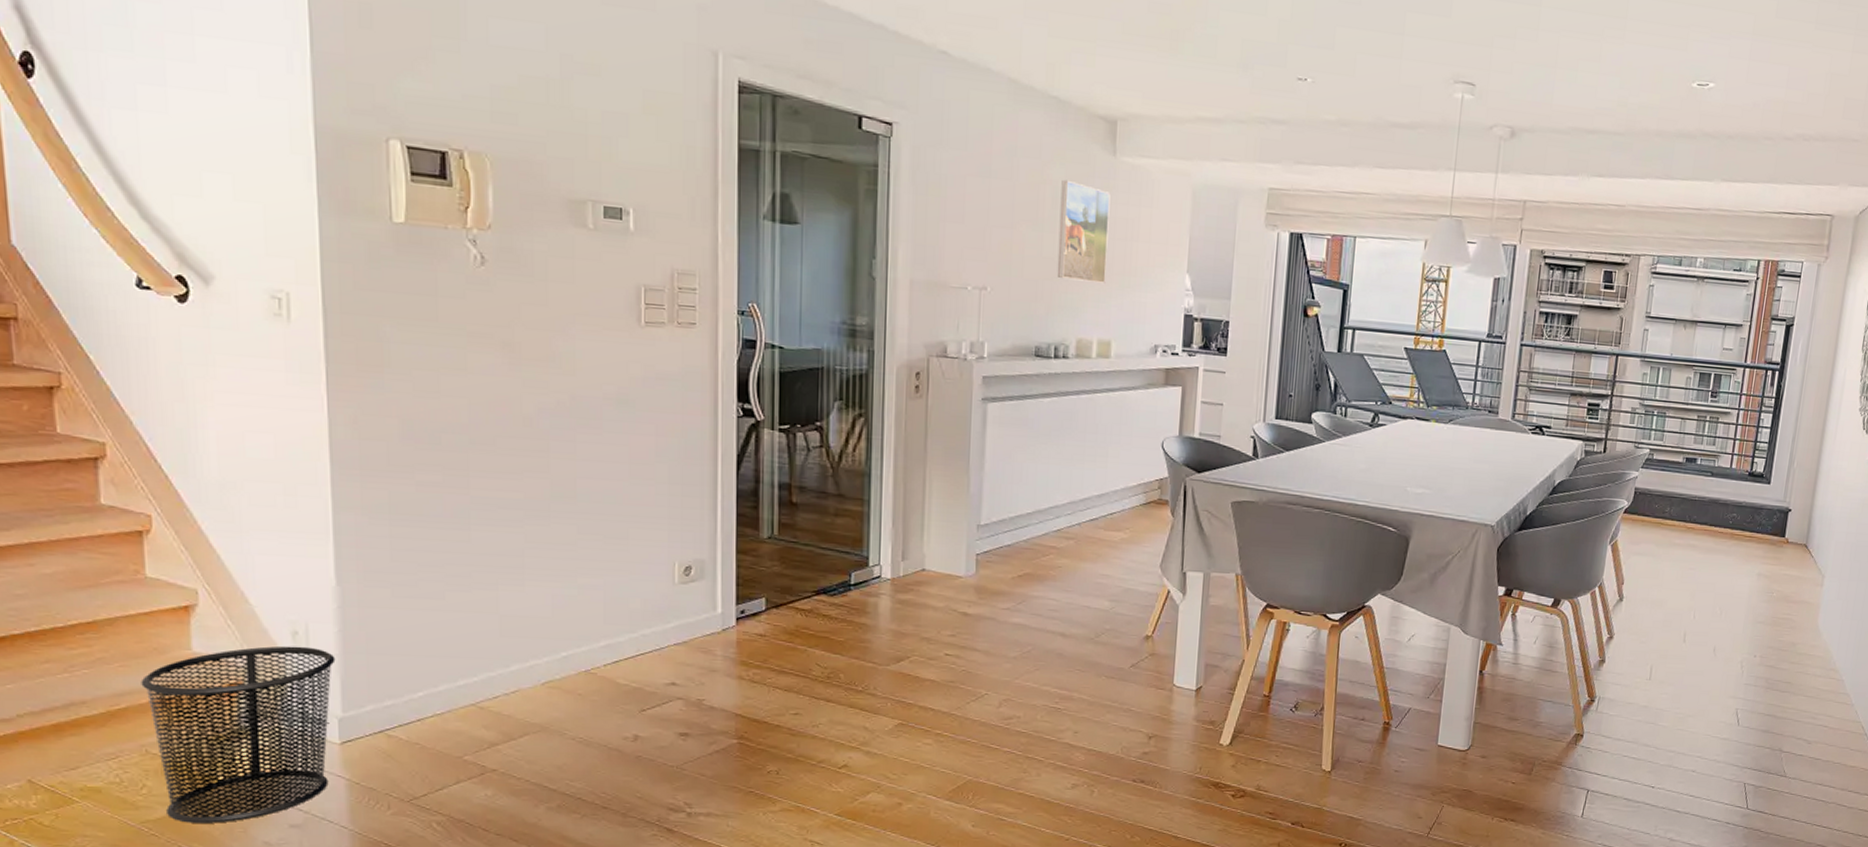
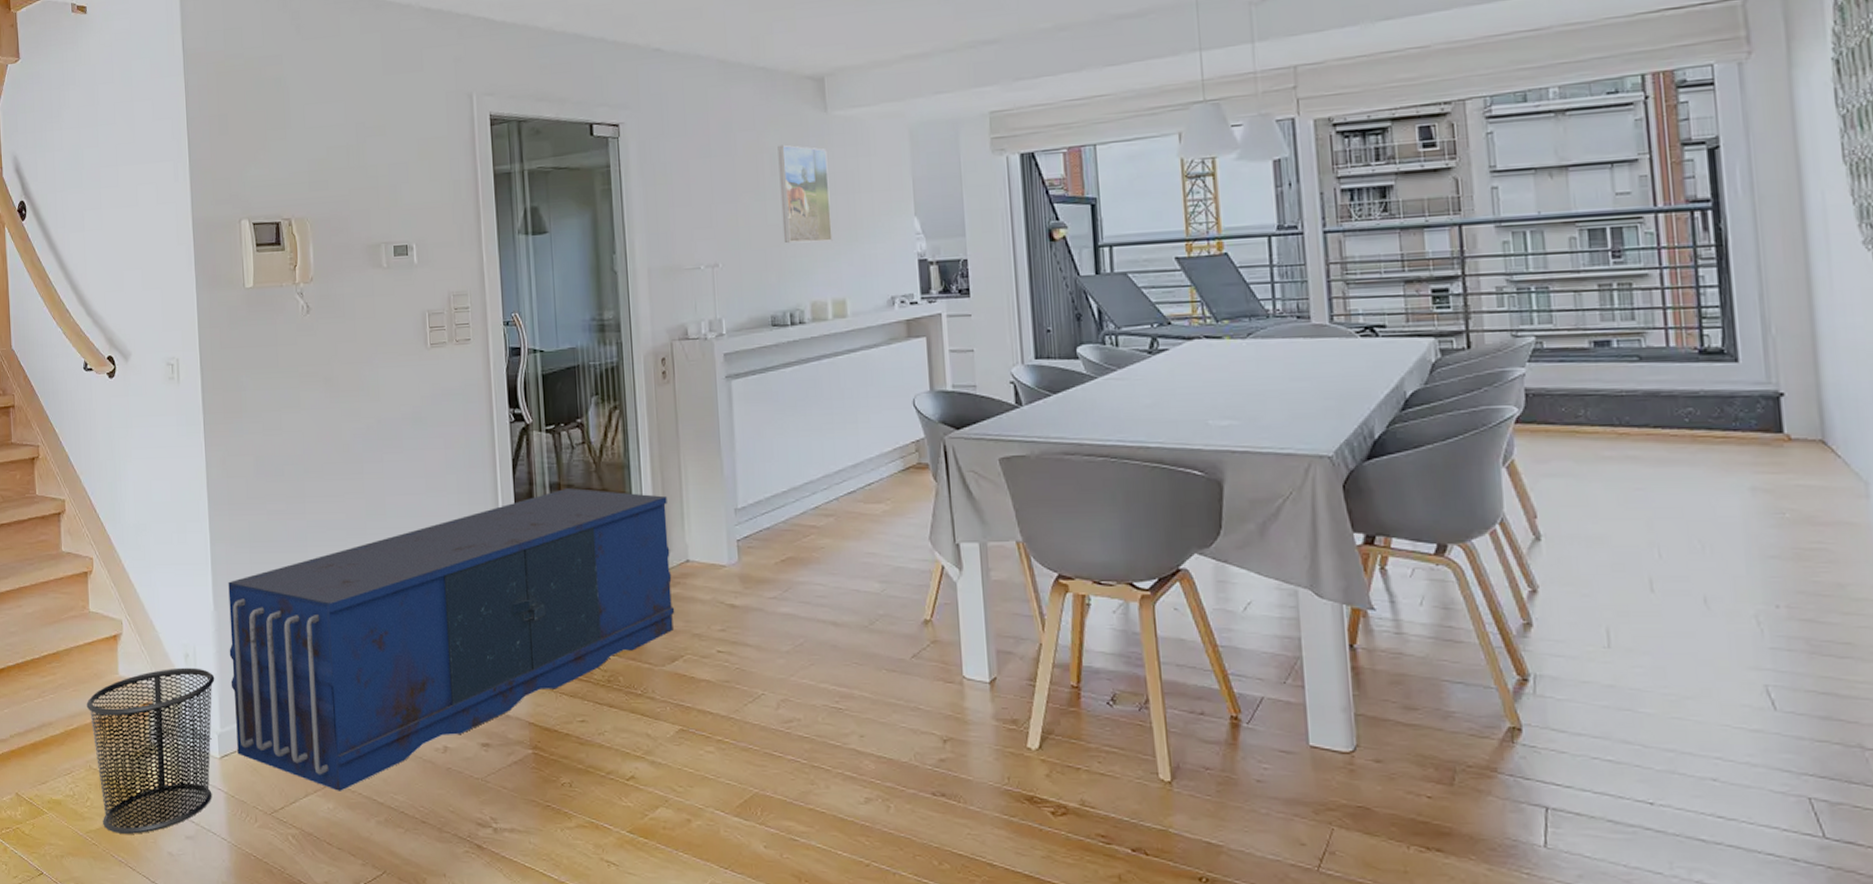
shipping container: none [357,490,908,778] -> present [228,488,675,791]

